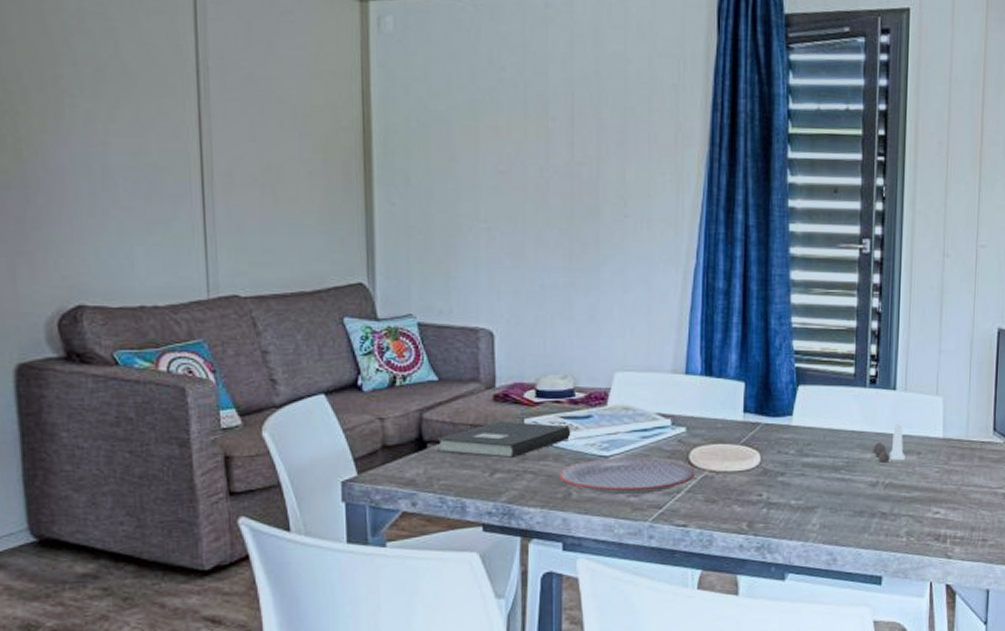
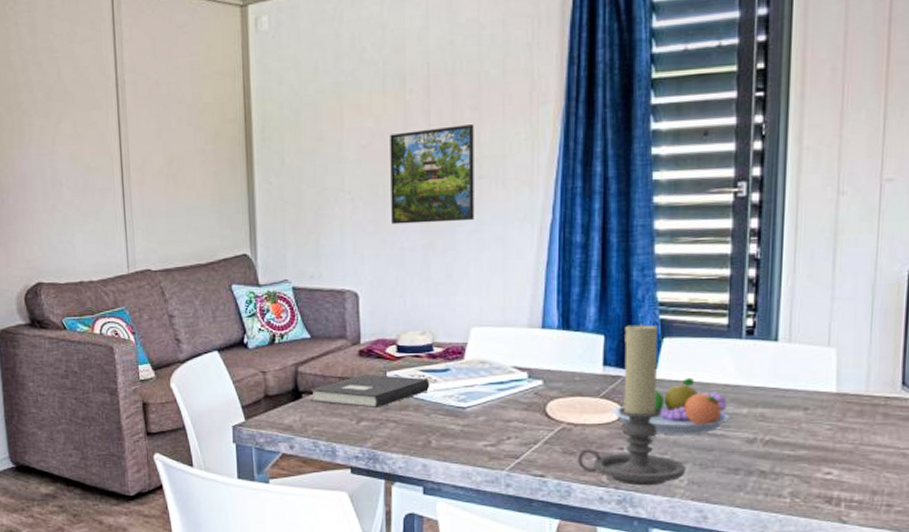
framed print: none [530,160,619,261] -> present [390,124,475,225]
plate: present [558,458,694,496] -> none [418,409,552,445]
candle holder: none [719,371,819,532] -> present [578,323,686,486]
fruit bowl: none [752,424,856,480] -> present [613,377,730,434]
salt and pepper shaker set: present [872,423,905,461] -> none [749,376,789,417]

